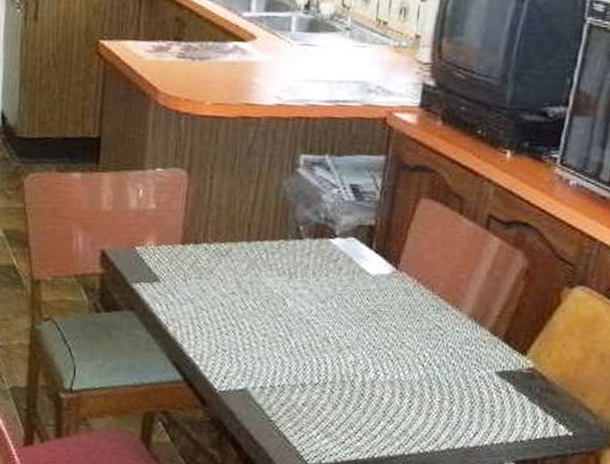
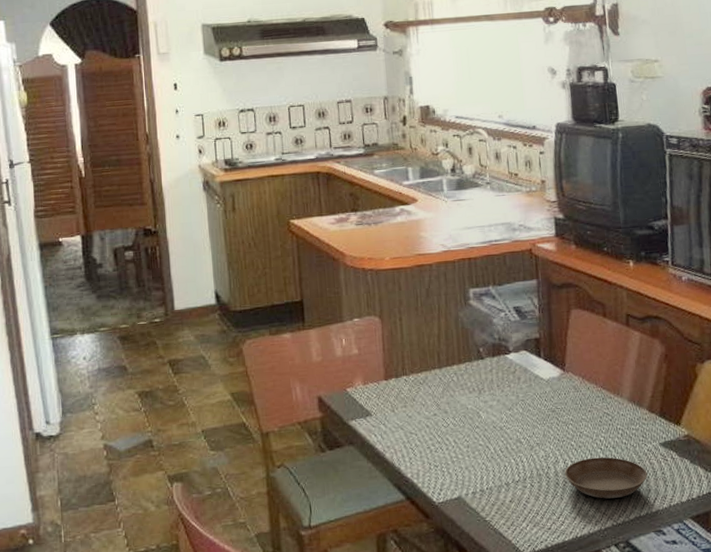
saucer: none [373,373,473,424] -> present [565,457,648,499]

